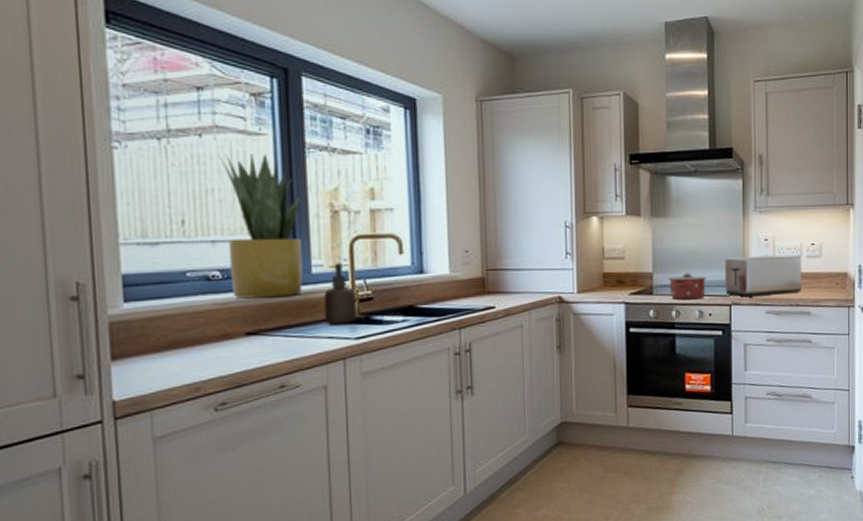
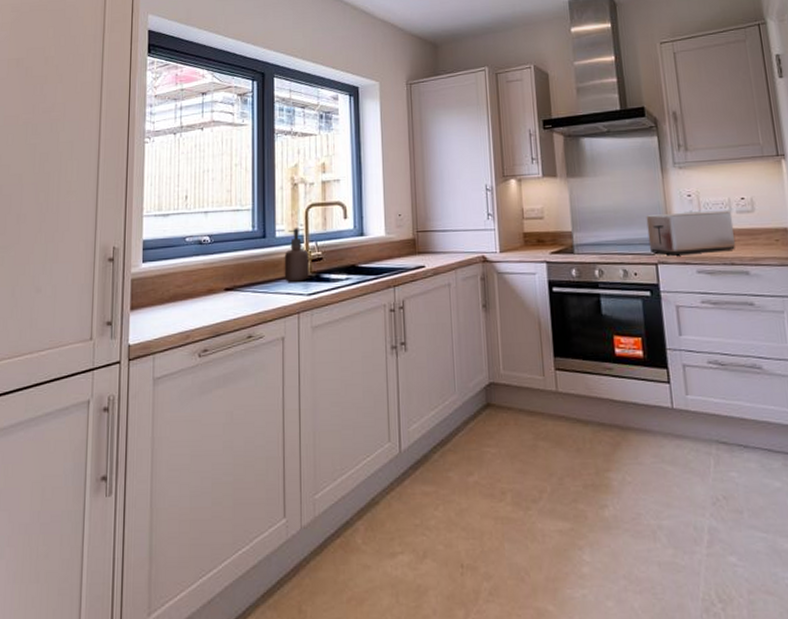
planter: present [220,154,303,299] -> none [214,140,270,260]
casserole: present [668,273,707,300] -> none [588,231,629,259]

